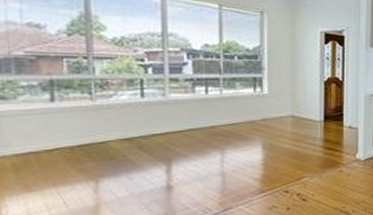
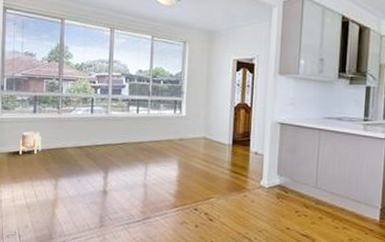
planter: none [31,125,69,156] -> present [19,131,42,155]

